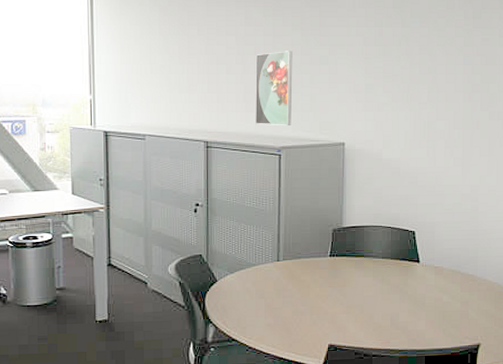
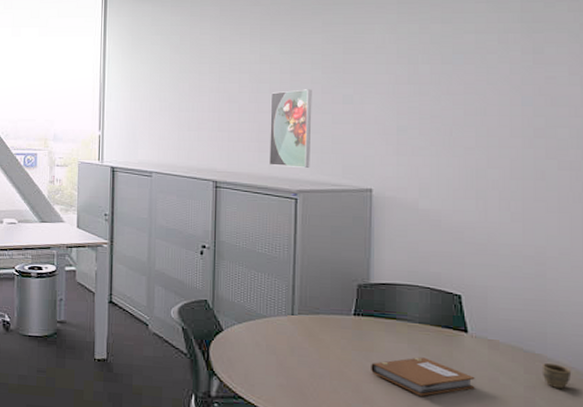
notebook: none [344,287,424,320] -> present [371,357,475,396]
cup: none [473,281,495,301] -> present [541,362,572,388]

